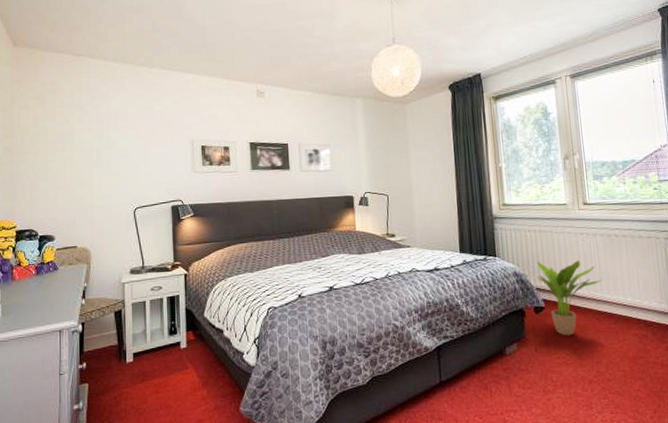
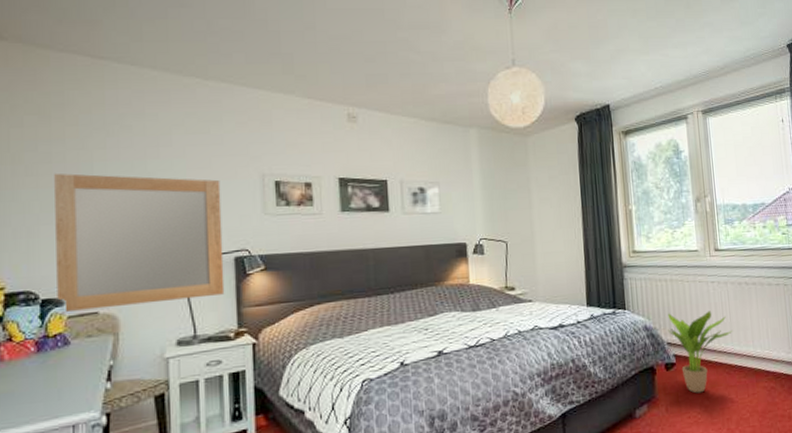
home mirror: none [48,142,164,246] -> present [54,173,225,313]

